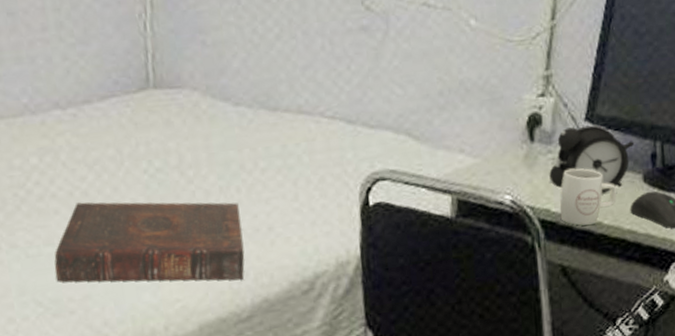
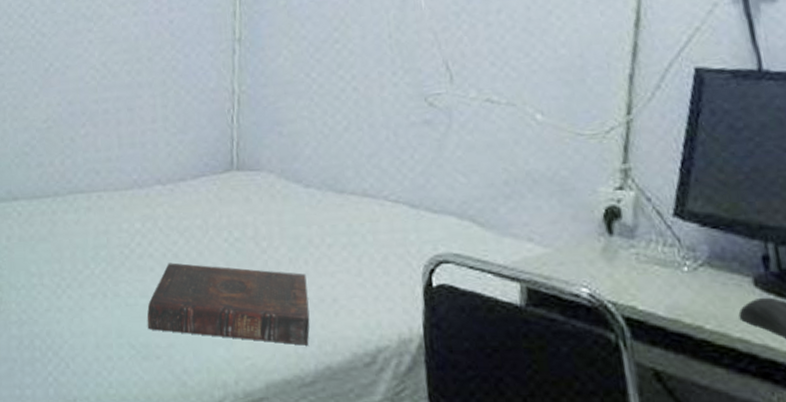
alarm clock: present [548,125,635,193] -> none [632,221,739,295]
mug: present [559,168,617,226] -> none [647,265,721,329]

